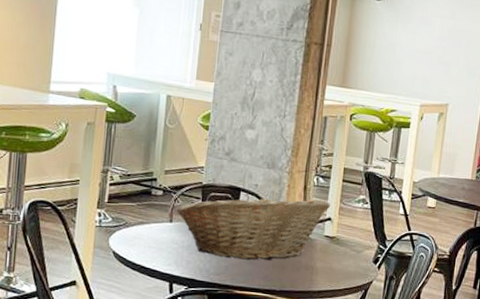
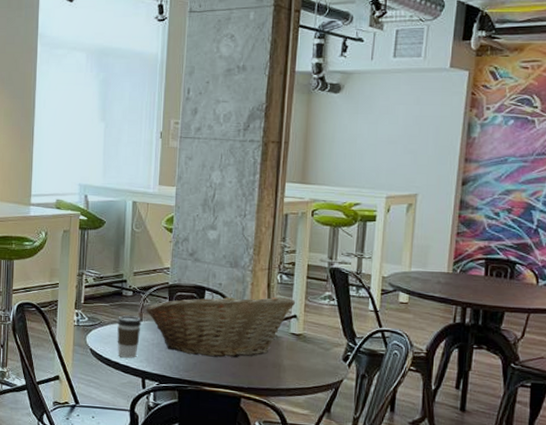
coffee cup: none [143,216,172,261] -> present [117,315,142,358]

